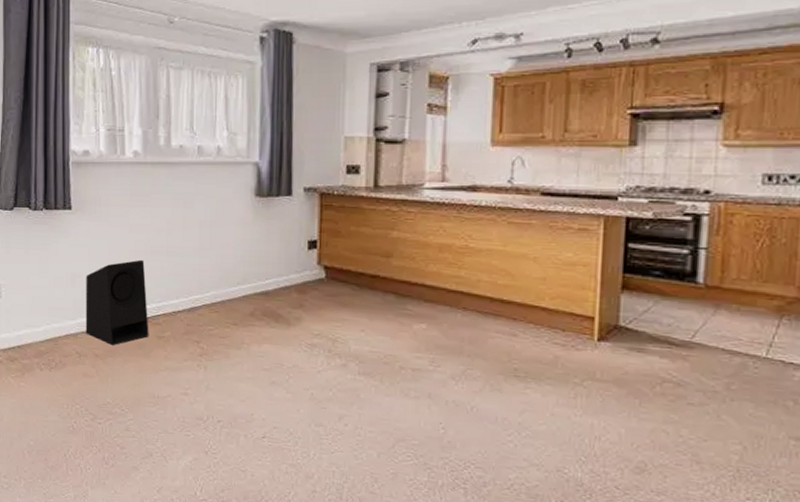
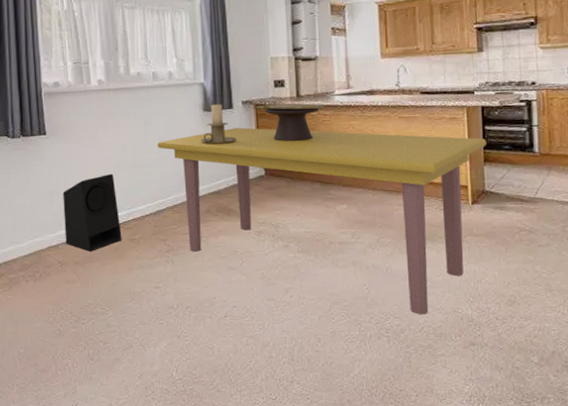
dining table: none [198,219,629,469] -> present [157,127,487,315]
candle holder: none [249,189,293,237] -> present [201,104,236,145]
decorative bowl: none [318,194,410,242] -> present [254,103,325,142]

